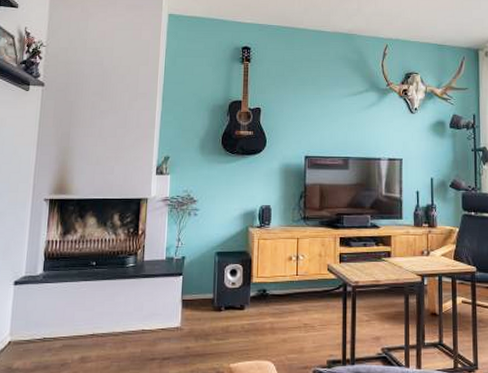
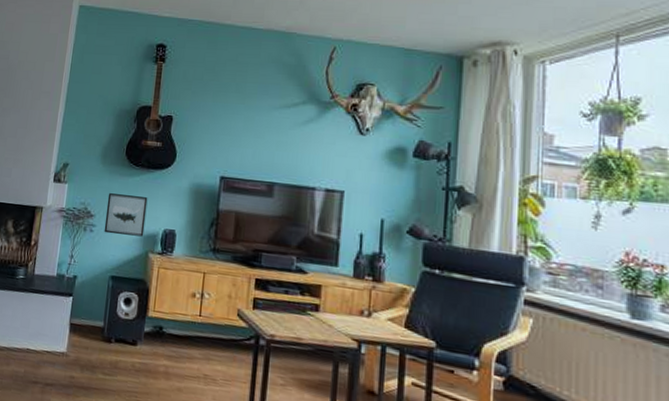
wall art: none [207,180,245,215] -> present [104,193,148,237]

